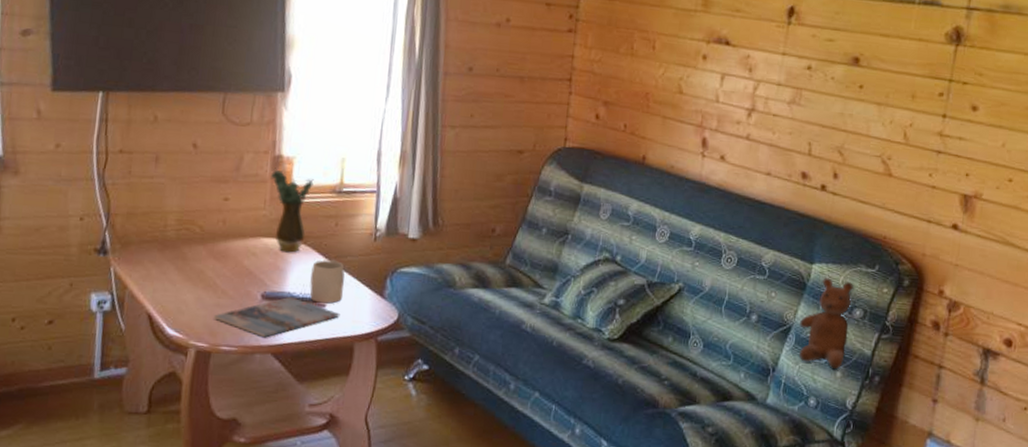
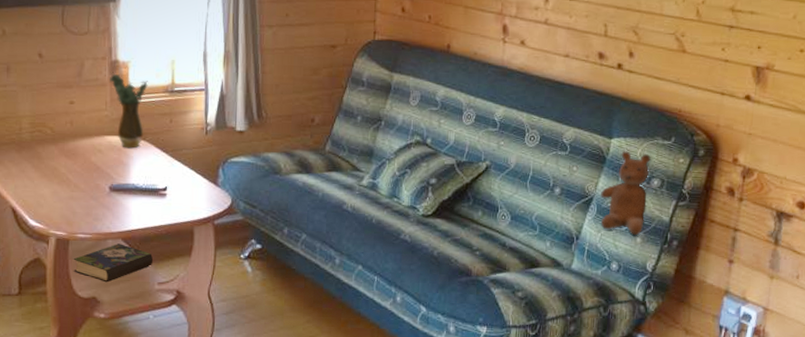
magazine: present [214,296,340,338] -> none [69,187,180,225]
book: none [214,358,305,403] -> present [73,243,153,283]
mug: present [309,260,345,304] -> none [151,154,182,193]

